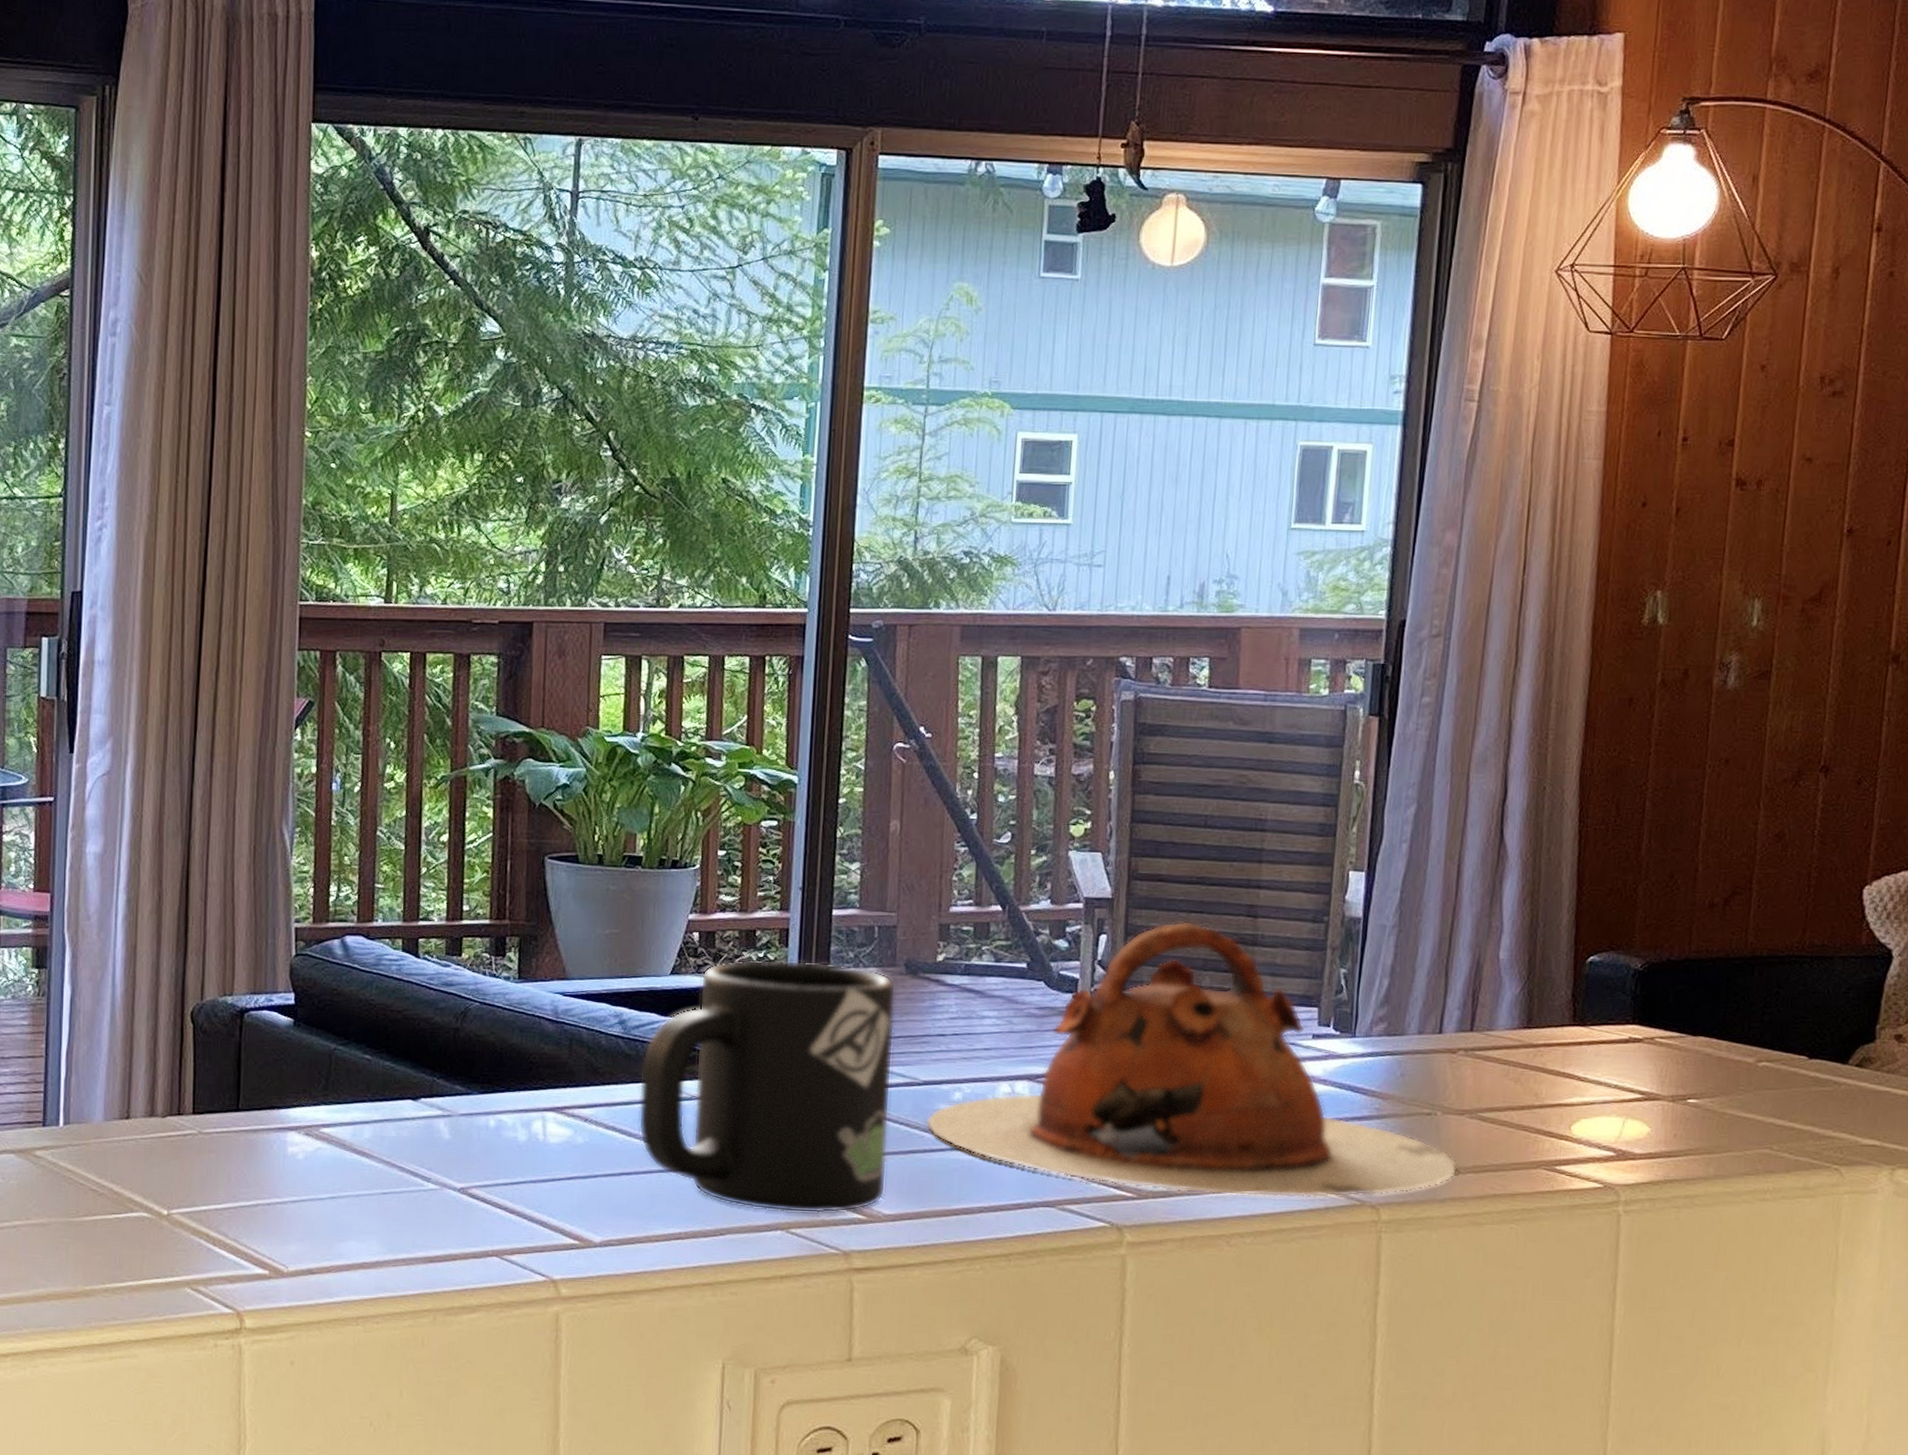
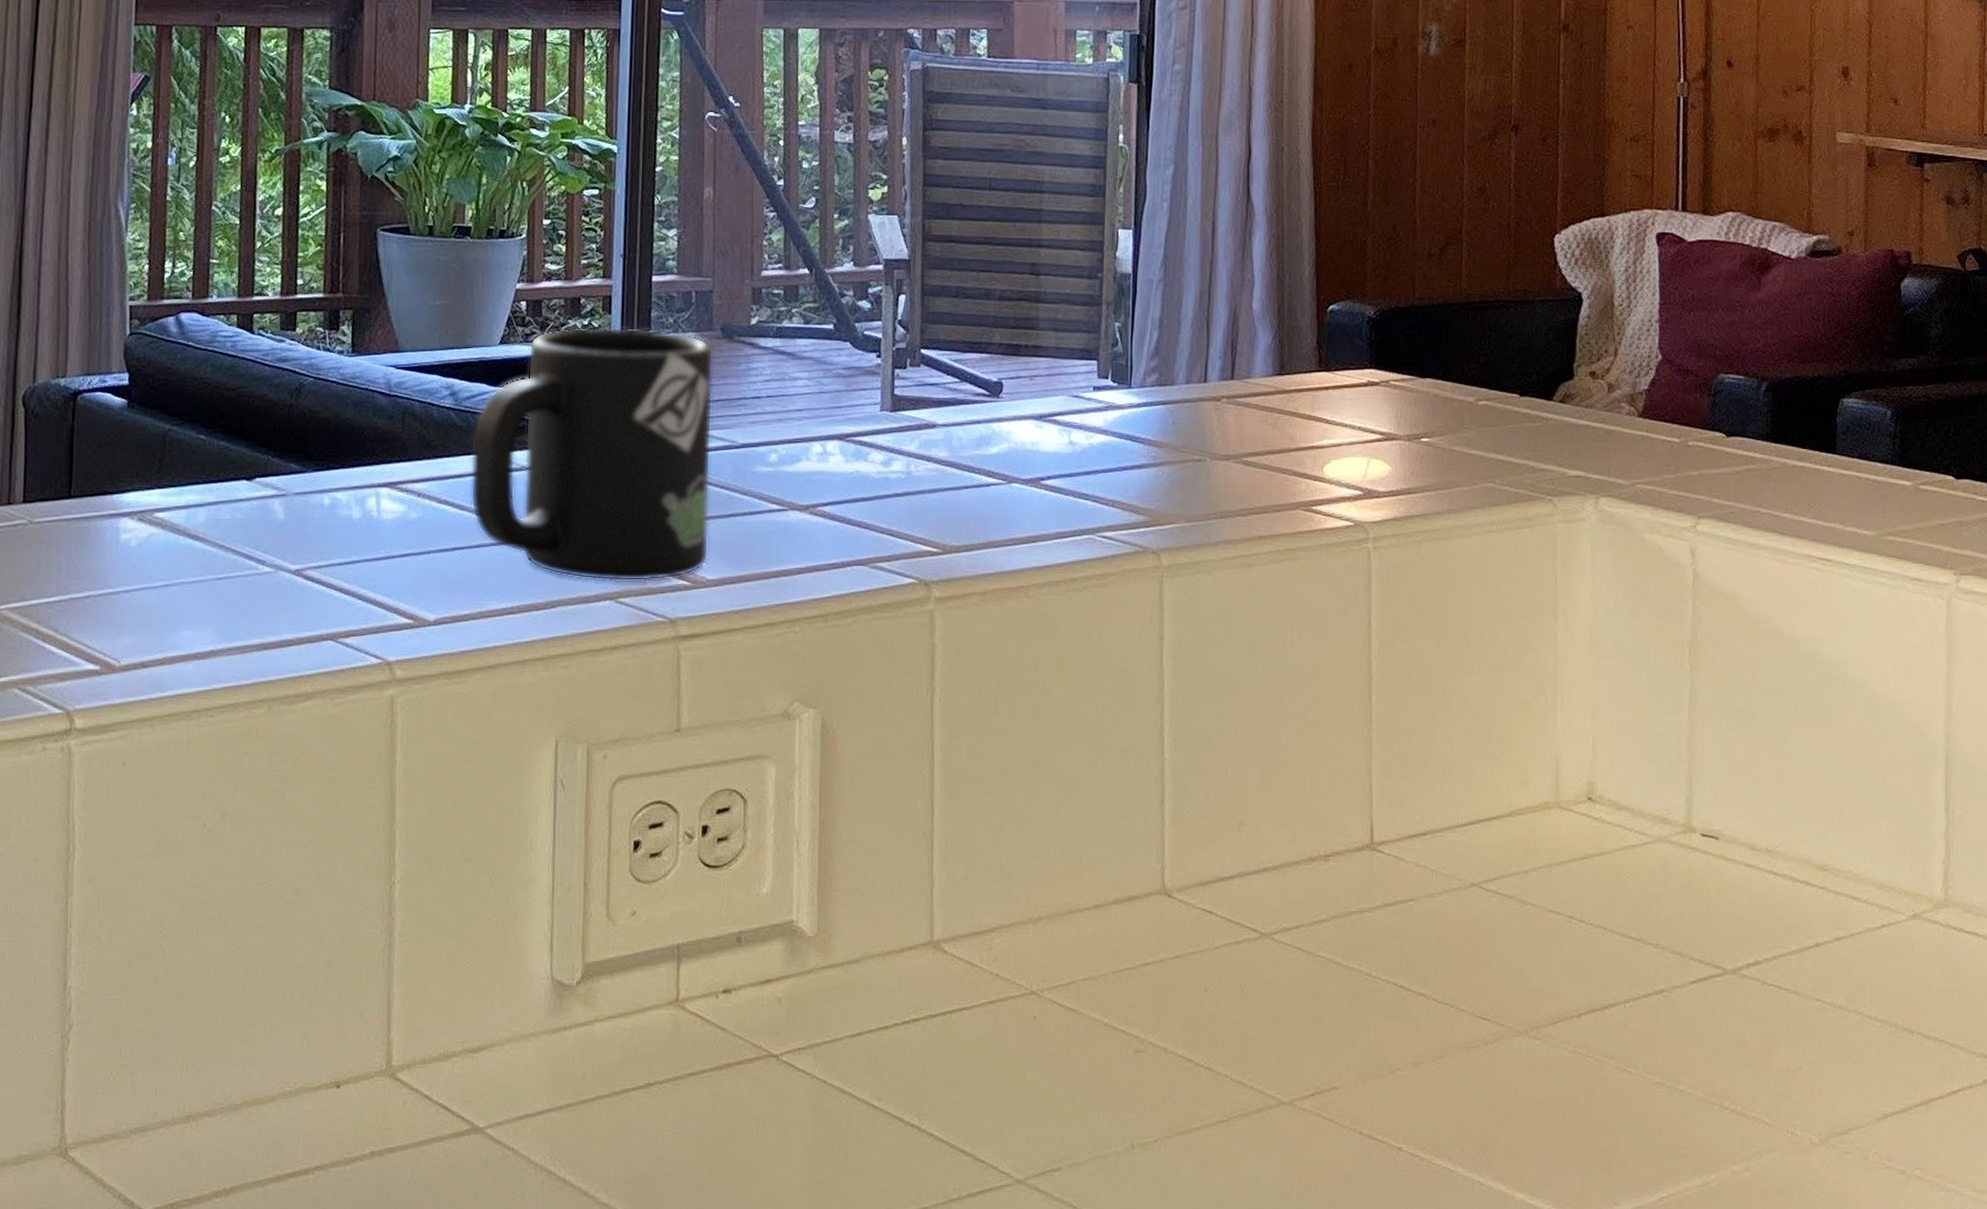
teapot: present [925,920,1458,1198] -> none [744,279,1227,547]

